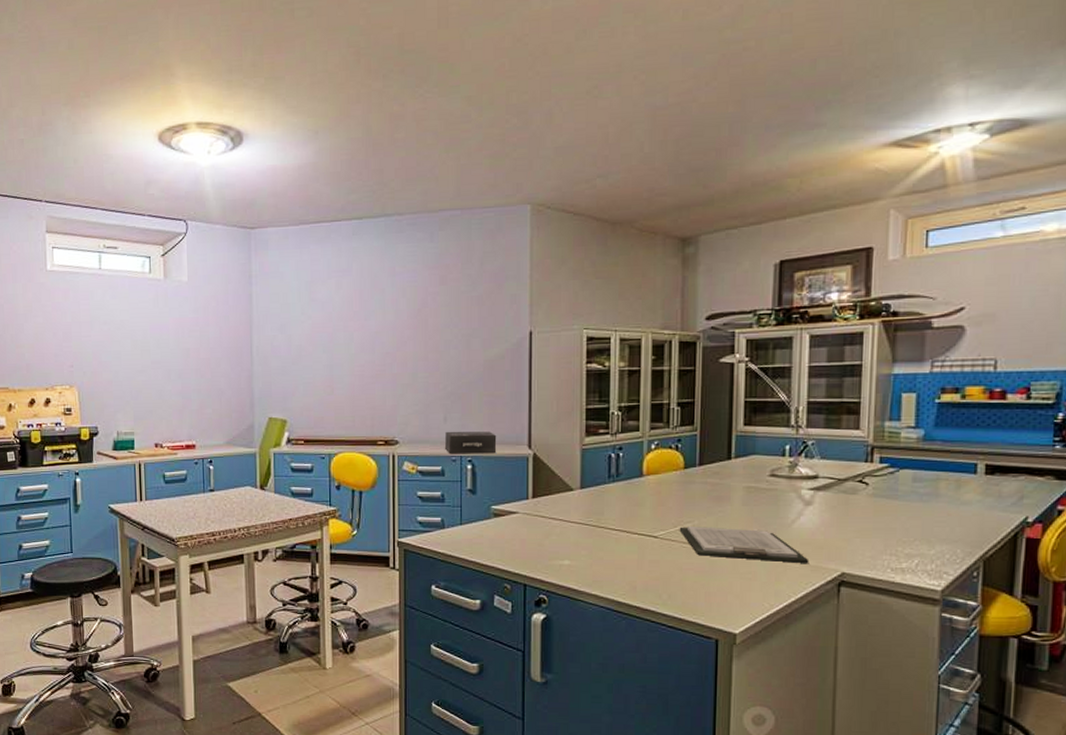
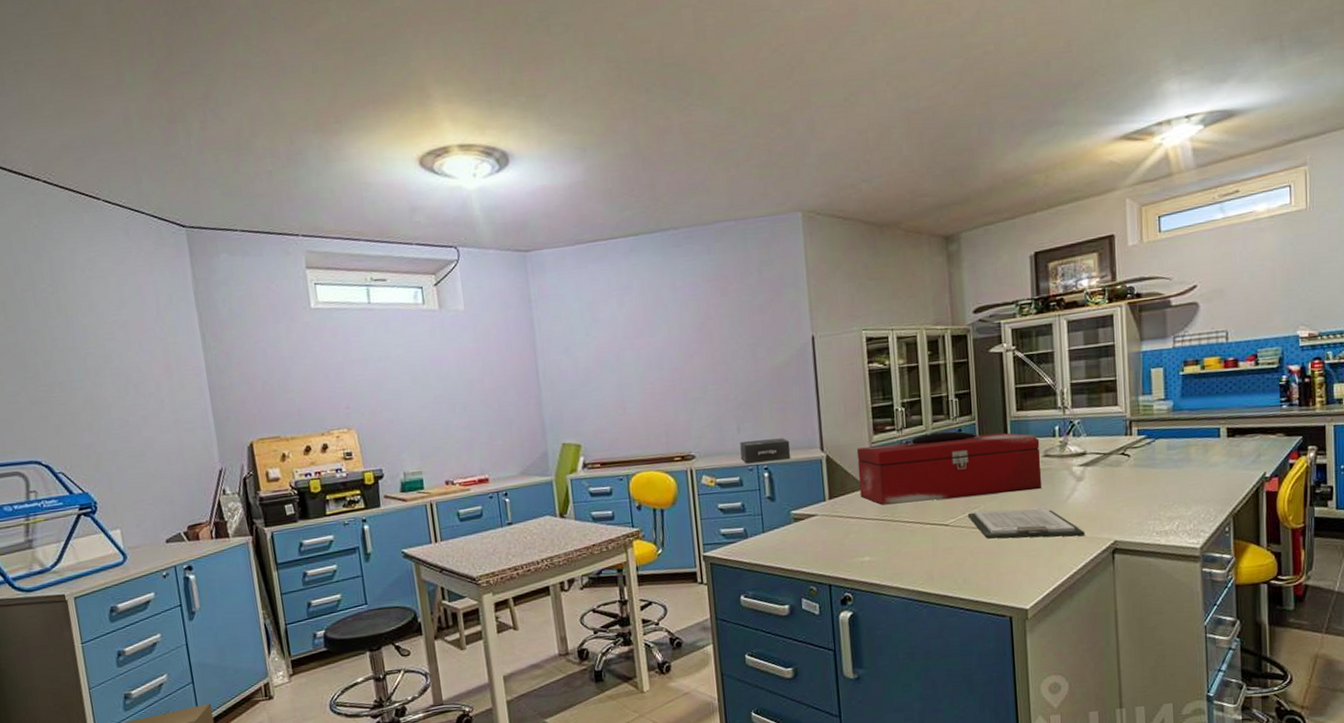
toolbox: none [565,439,767,511] -> present [856,431,1042,505]

